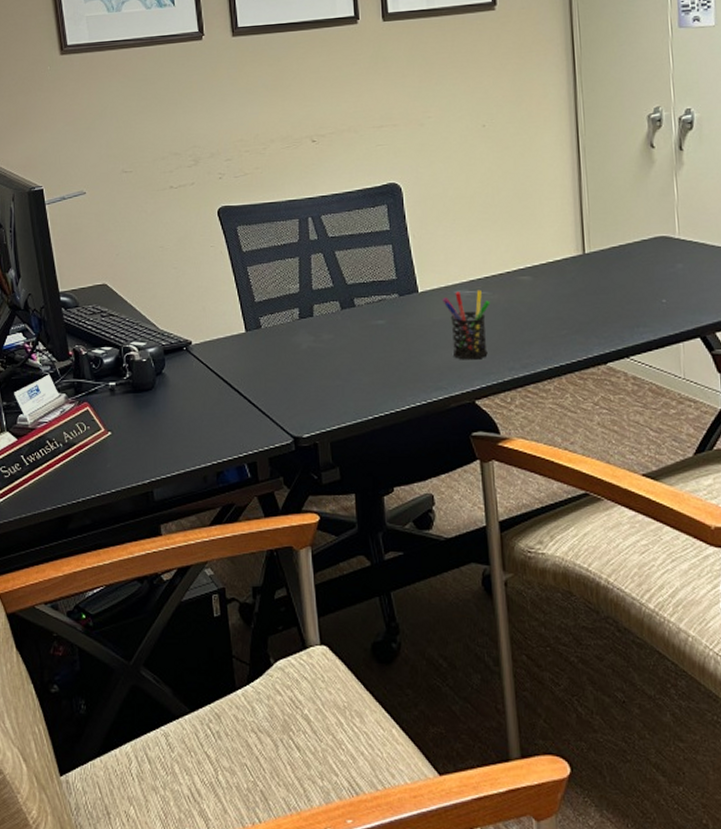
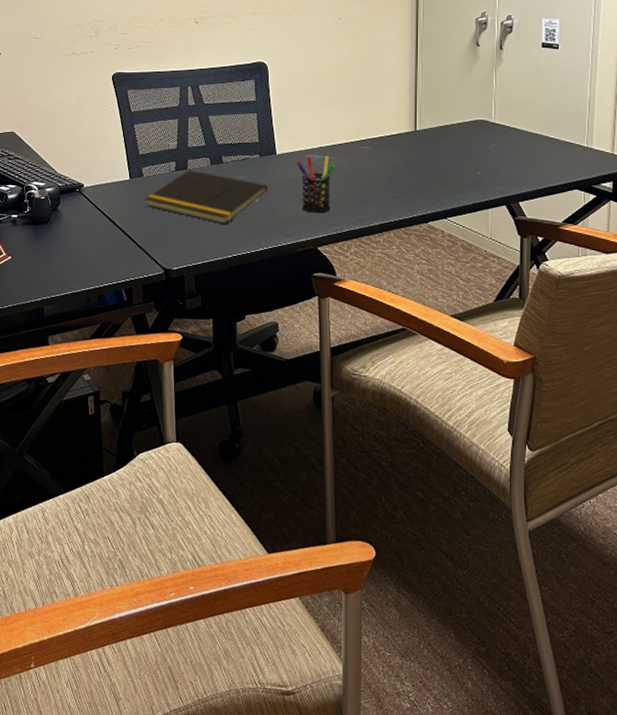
notepad: none [265,315,412,379] -> present [145,169,269,224]

